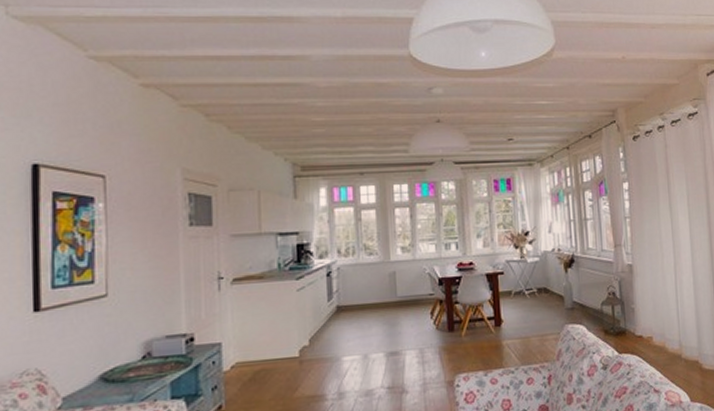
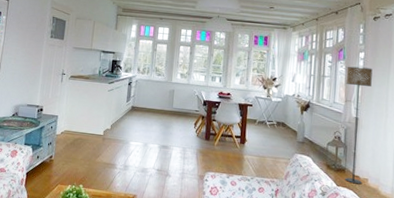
floor lamp: none [611,200,647,347] -> present [345,66,373,185]

